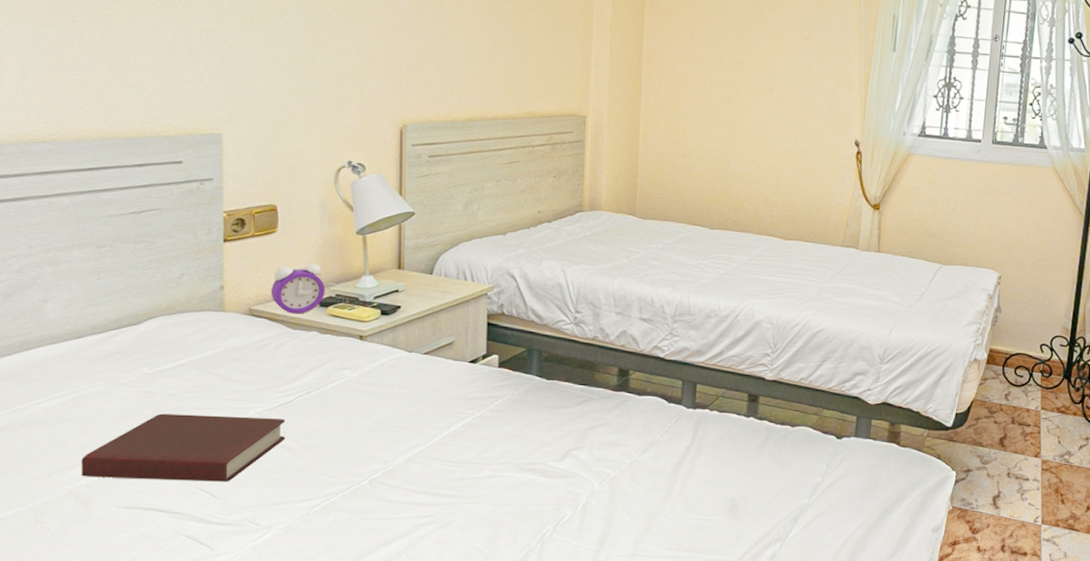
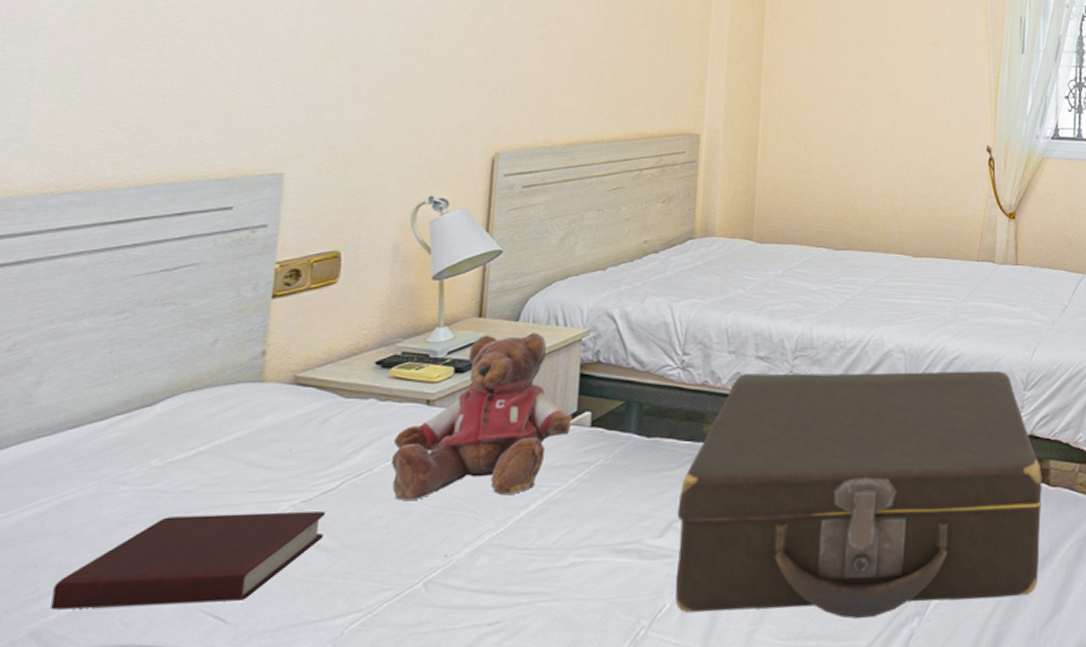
alarm clock: present [270,263,326,314] -> none [322,316,390,379]
teddy bear: none [334,284,482,417] -> present [390,333,572,502]
suitcase: none [574,332,894,539] -> present [675,370,1042,618]

